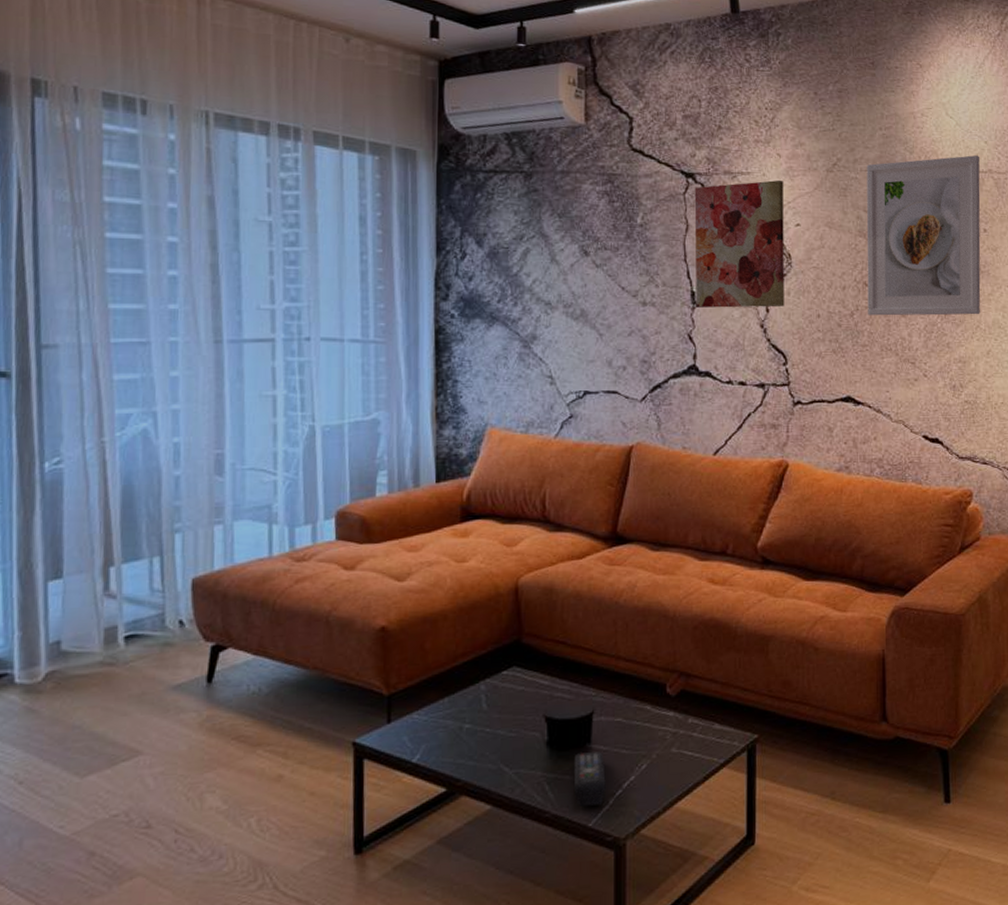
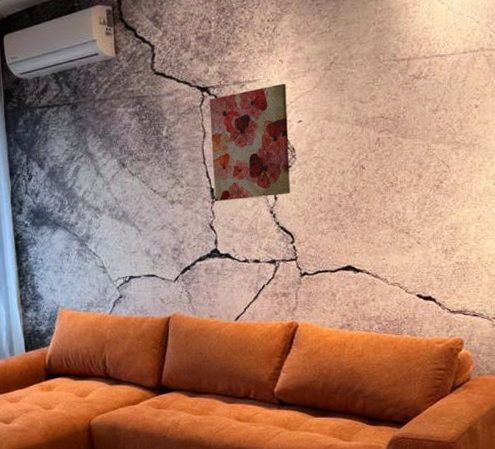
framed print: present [866,155,981,316] -> none [361,36,472,195]

